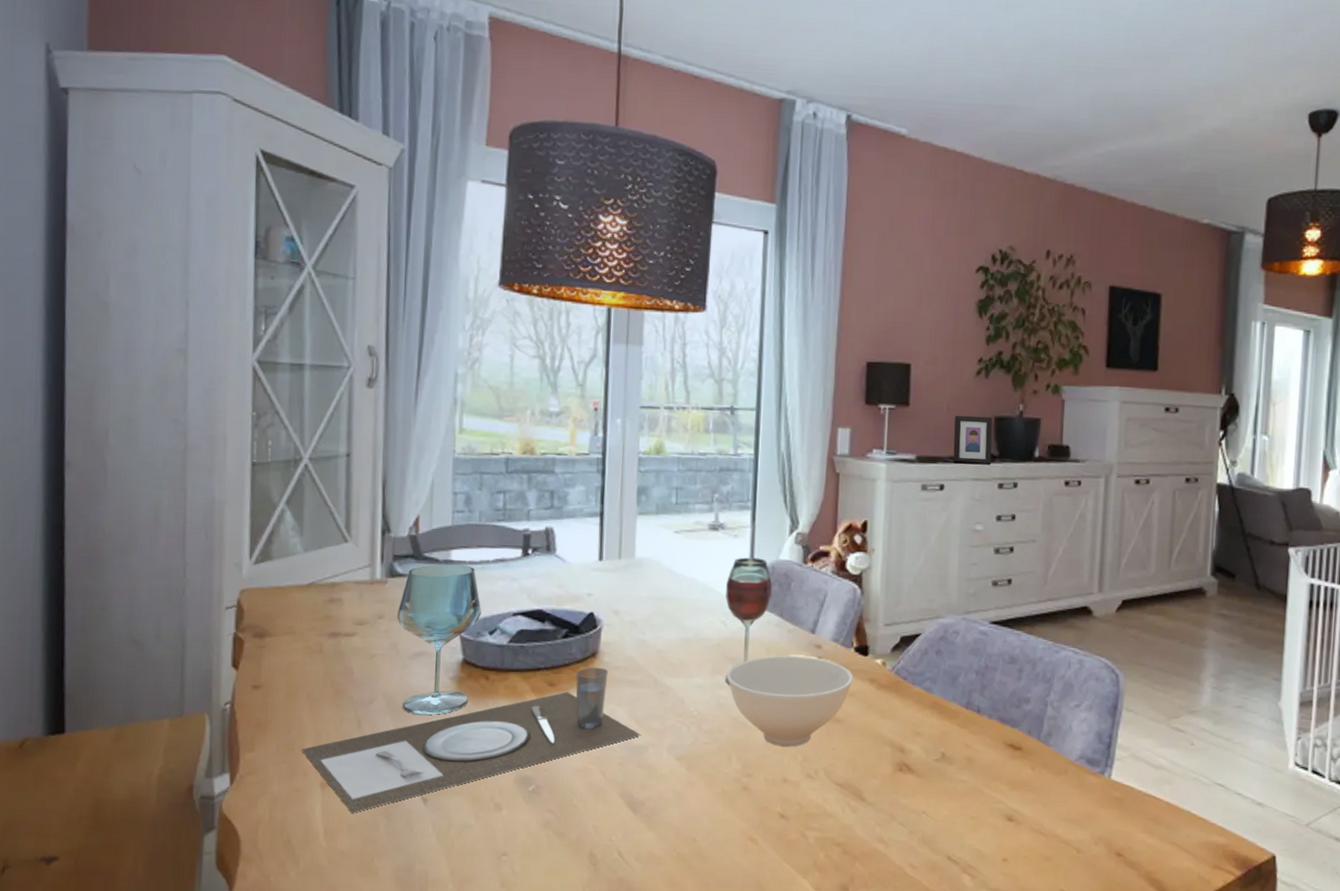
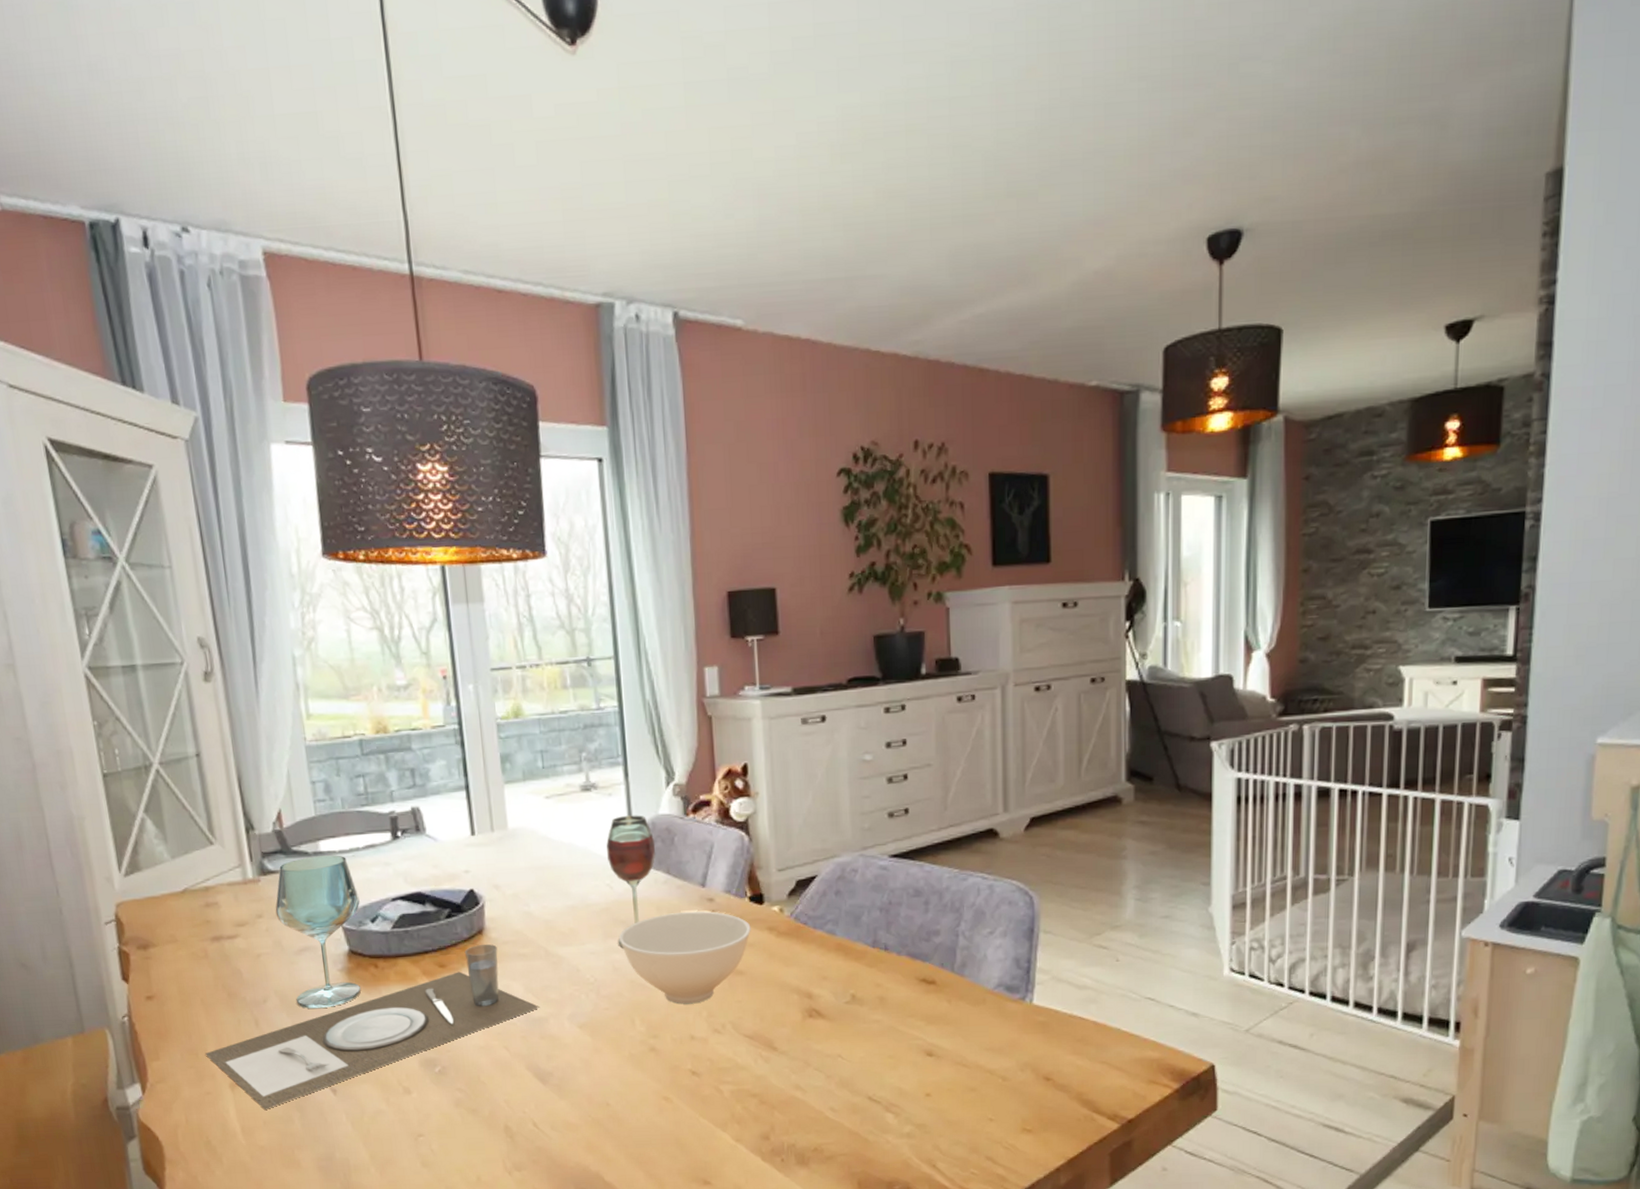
picture frame: present [952,415,993,465] -> none [829,636,874,691]

